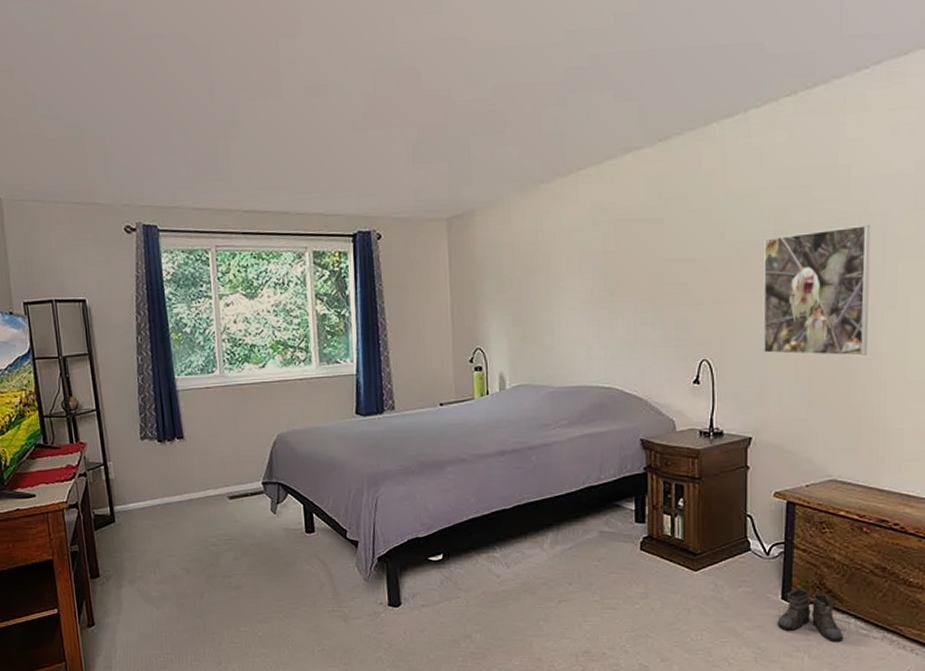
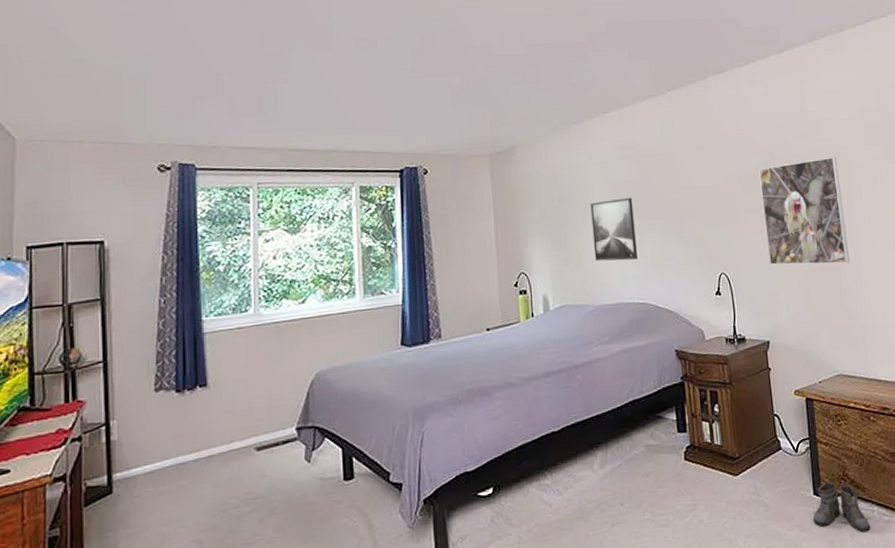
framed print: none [556,269,607,341] -> present [590,197,639,262]

